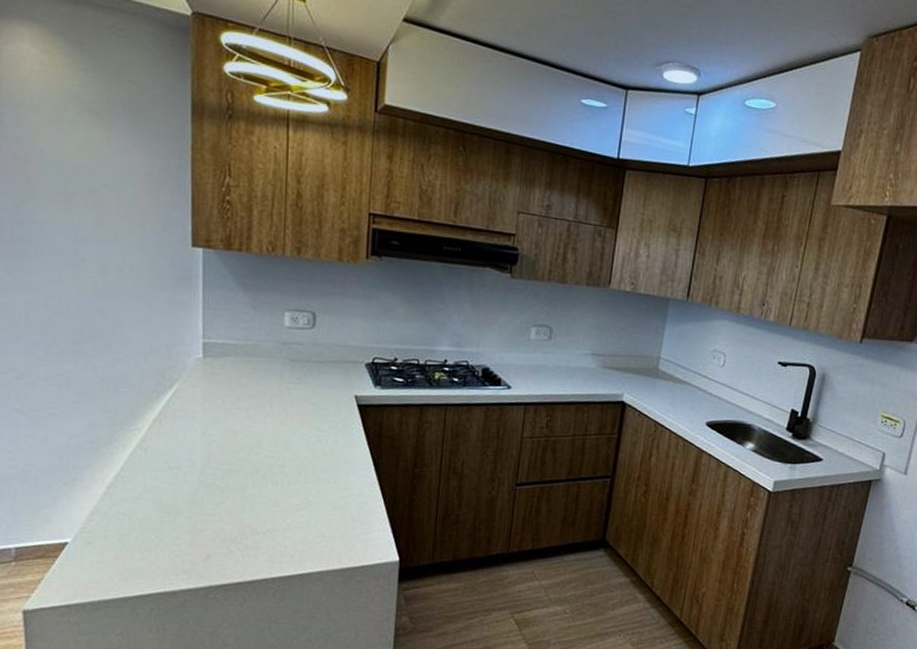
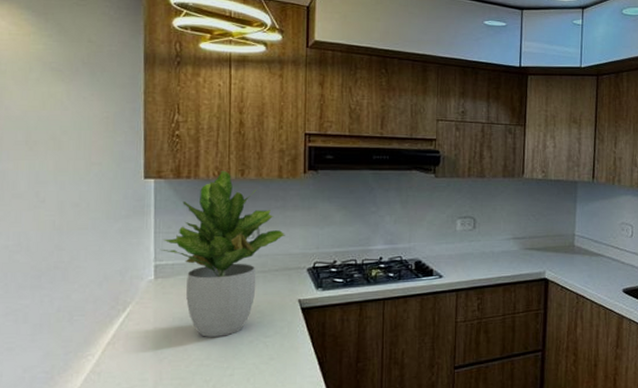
potted plant: none [209,246,343,426] -> present [160,171,285,337]

